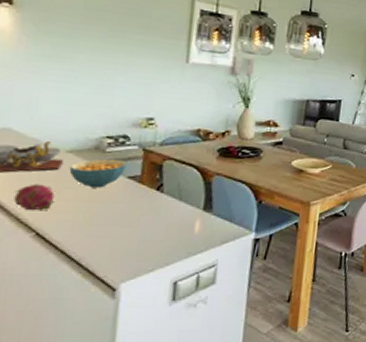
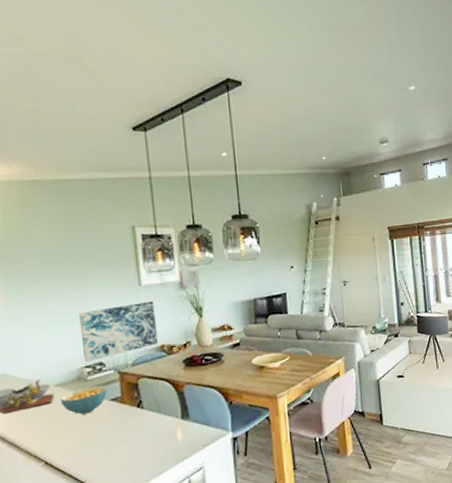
fruit: present [13,184,55,211] -> none [20,418,54,444]
wall art: none [107,78,199,133] -> present [79,300,158,362]

